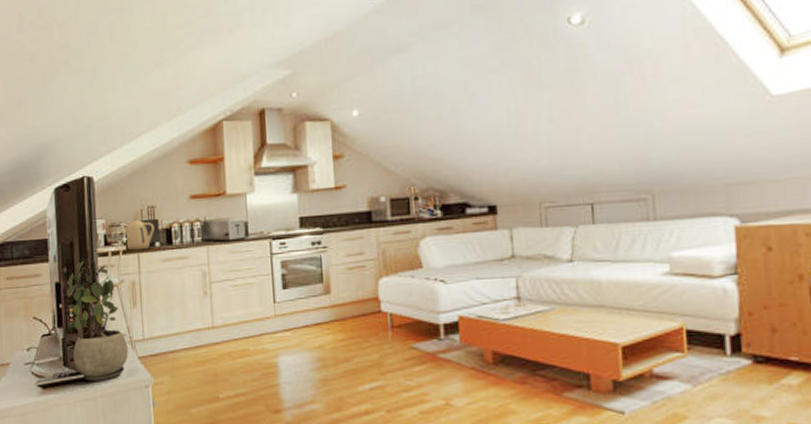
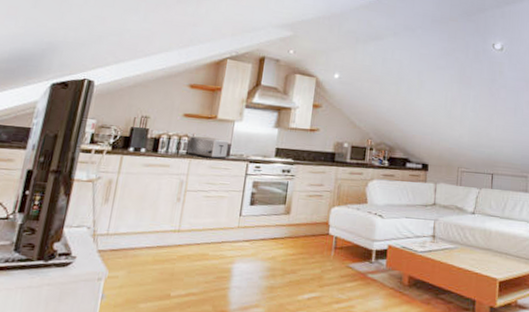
potted plant: present [66,258,128,381] -> none [26,151,91,270]
kettle: present [122,219,155,251] -> none [112,125,145,153]

